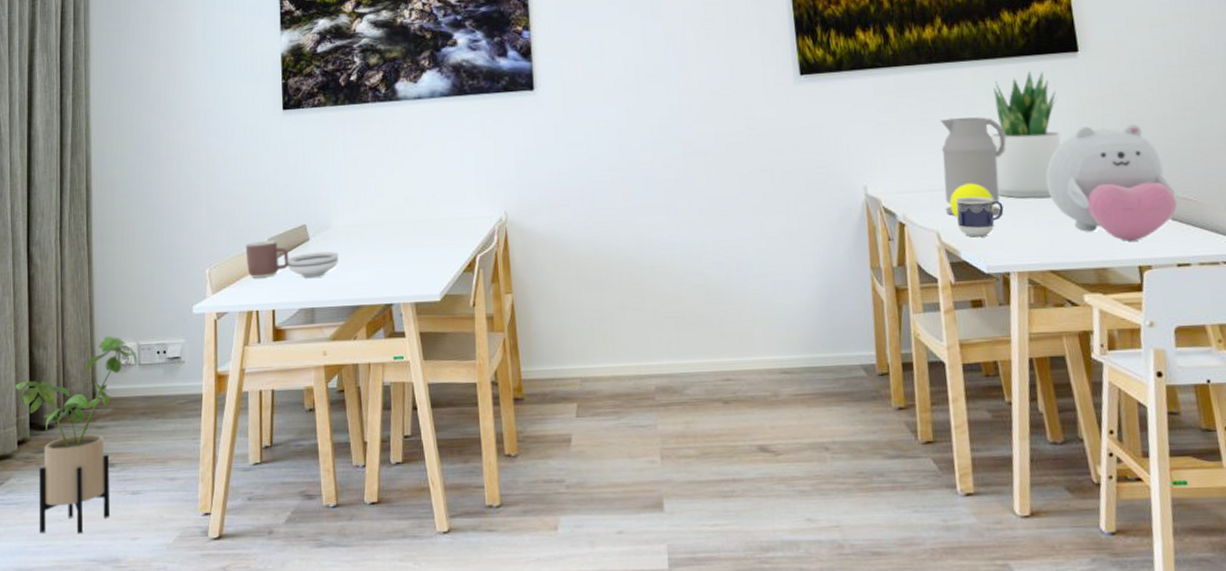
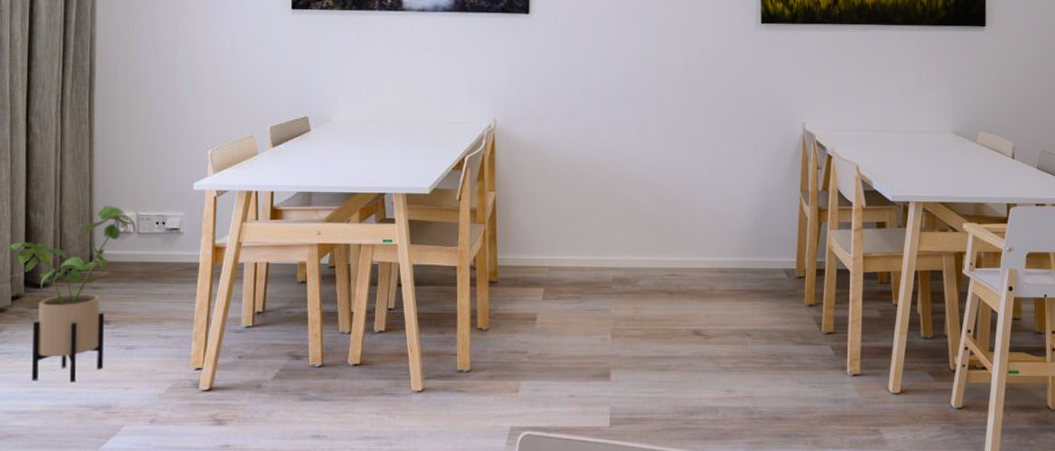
mug: present [245,240,289,278] -> none [248,129,290,162]
bowl: present [287,251,339,278] -> none [287,142,338,165]
water jug: present [941,117,1007,215] -> none [865,71,921,155]
ball: present [950,183,995,219] -> none [870,127,904,155]
cup: present [955,196,1004,237] -> none [874,138,911,171]
planter: present [990,71,1061,199] -> none [908,39,963,144]
plush toy: present [1046,123,1178,241] -> none [947,88,1043,183]

